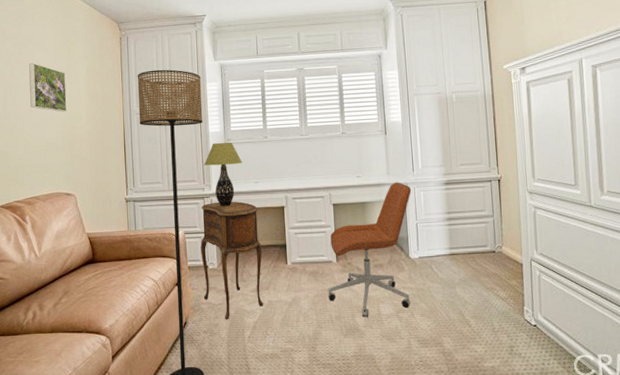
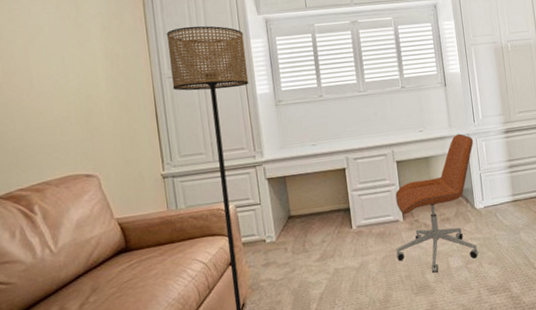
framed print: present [29,63,67,112] -> none [23,22,79,80]
side table: present [200,201,264,319] -> none [253,167,330,295]
table lamp: present [204,142,242,207] -> none [253,104,297,175]

